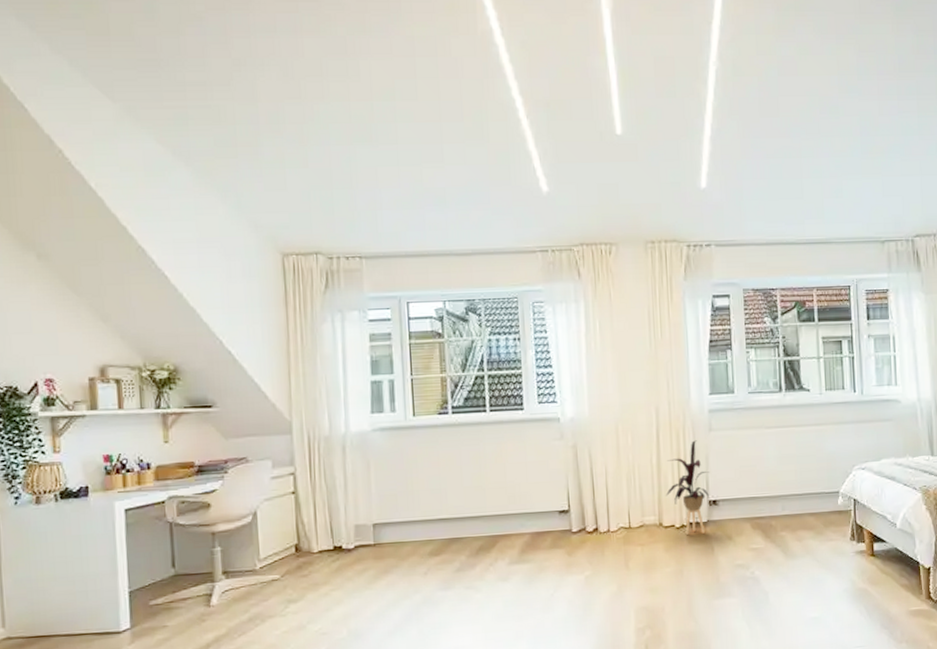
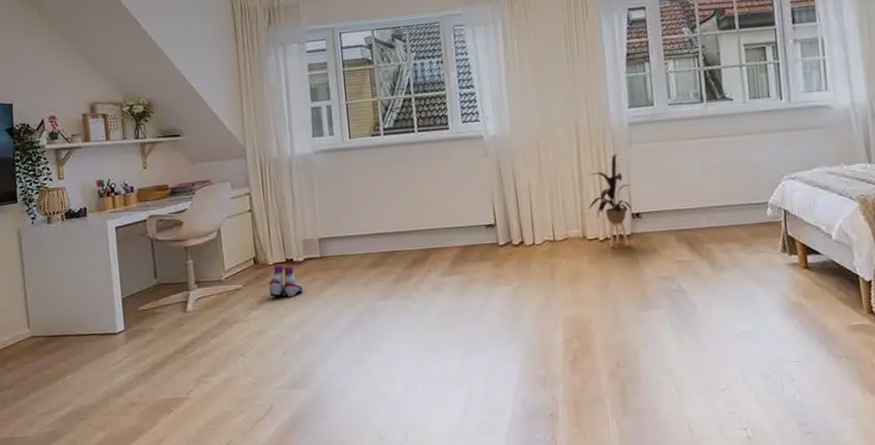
boots: none [312,552,352,589] -> present [268,265,303,297]

